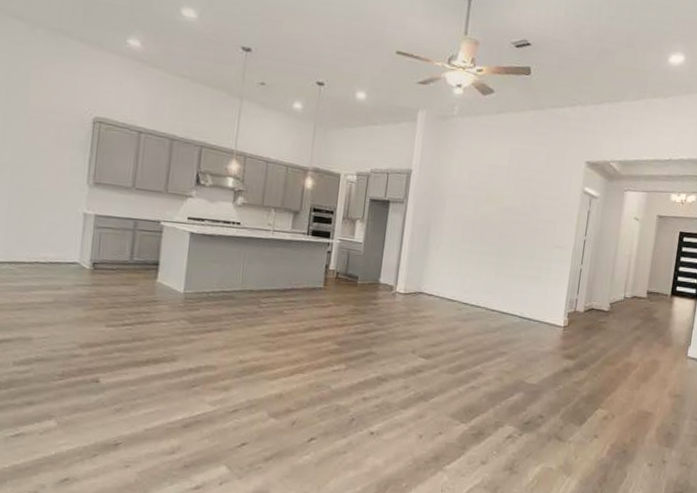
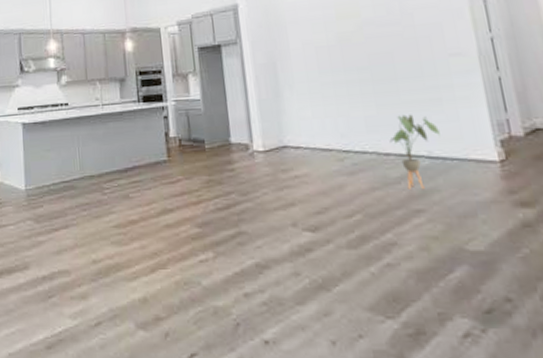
house plant: none [497,283,532,338] -> present [389,114,440,189]

